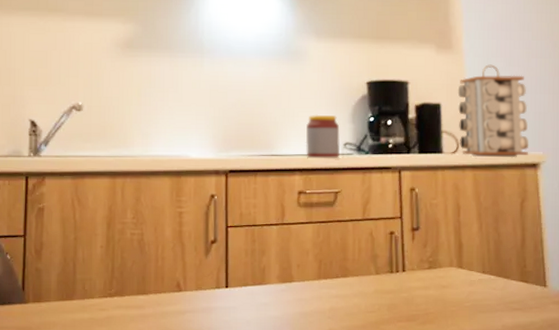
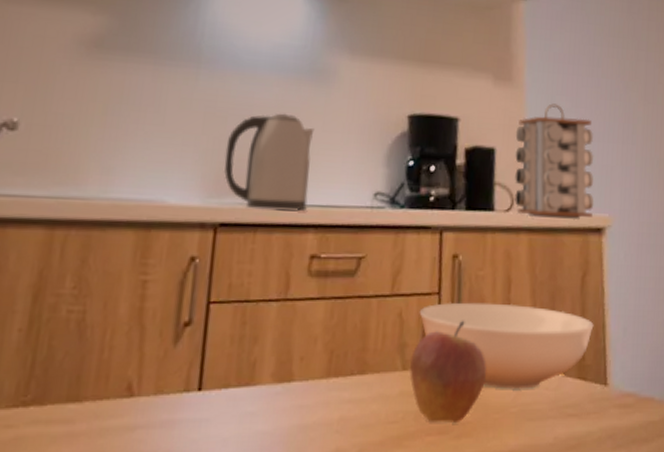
kettle: none [228,87,293,160] -> present [223,113,315,211]
jar: present [305,114,341,158] -> none [324,153,371,212]
fruit: none [382,237,443,313] -> present [409,320,486,423]
bowl: none [386,224,533,290] -> present [419,302,594,390]

